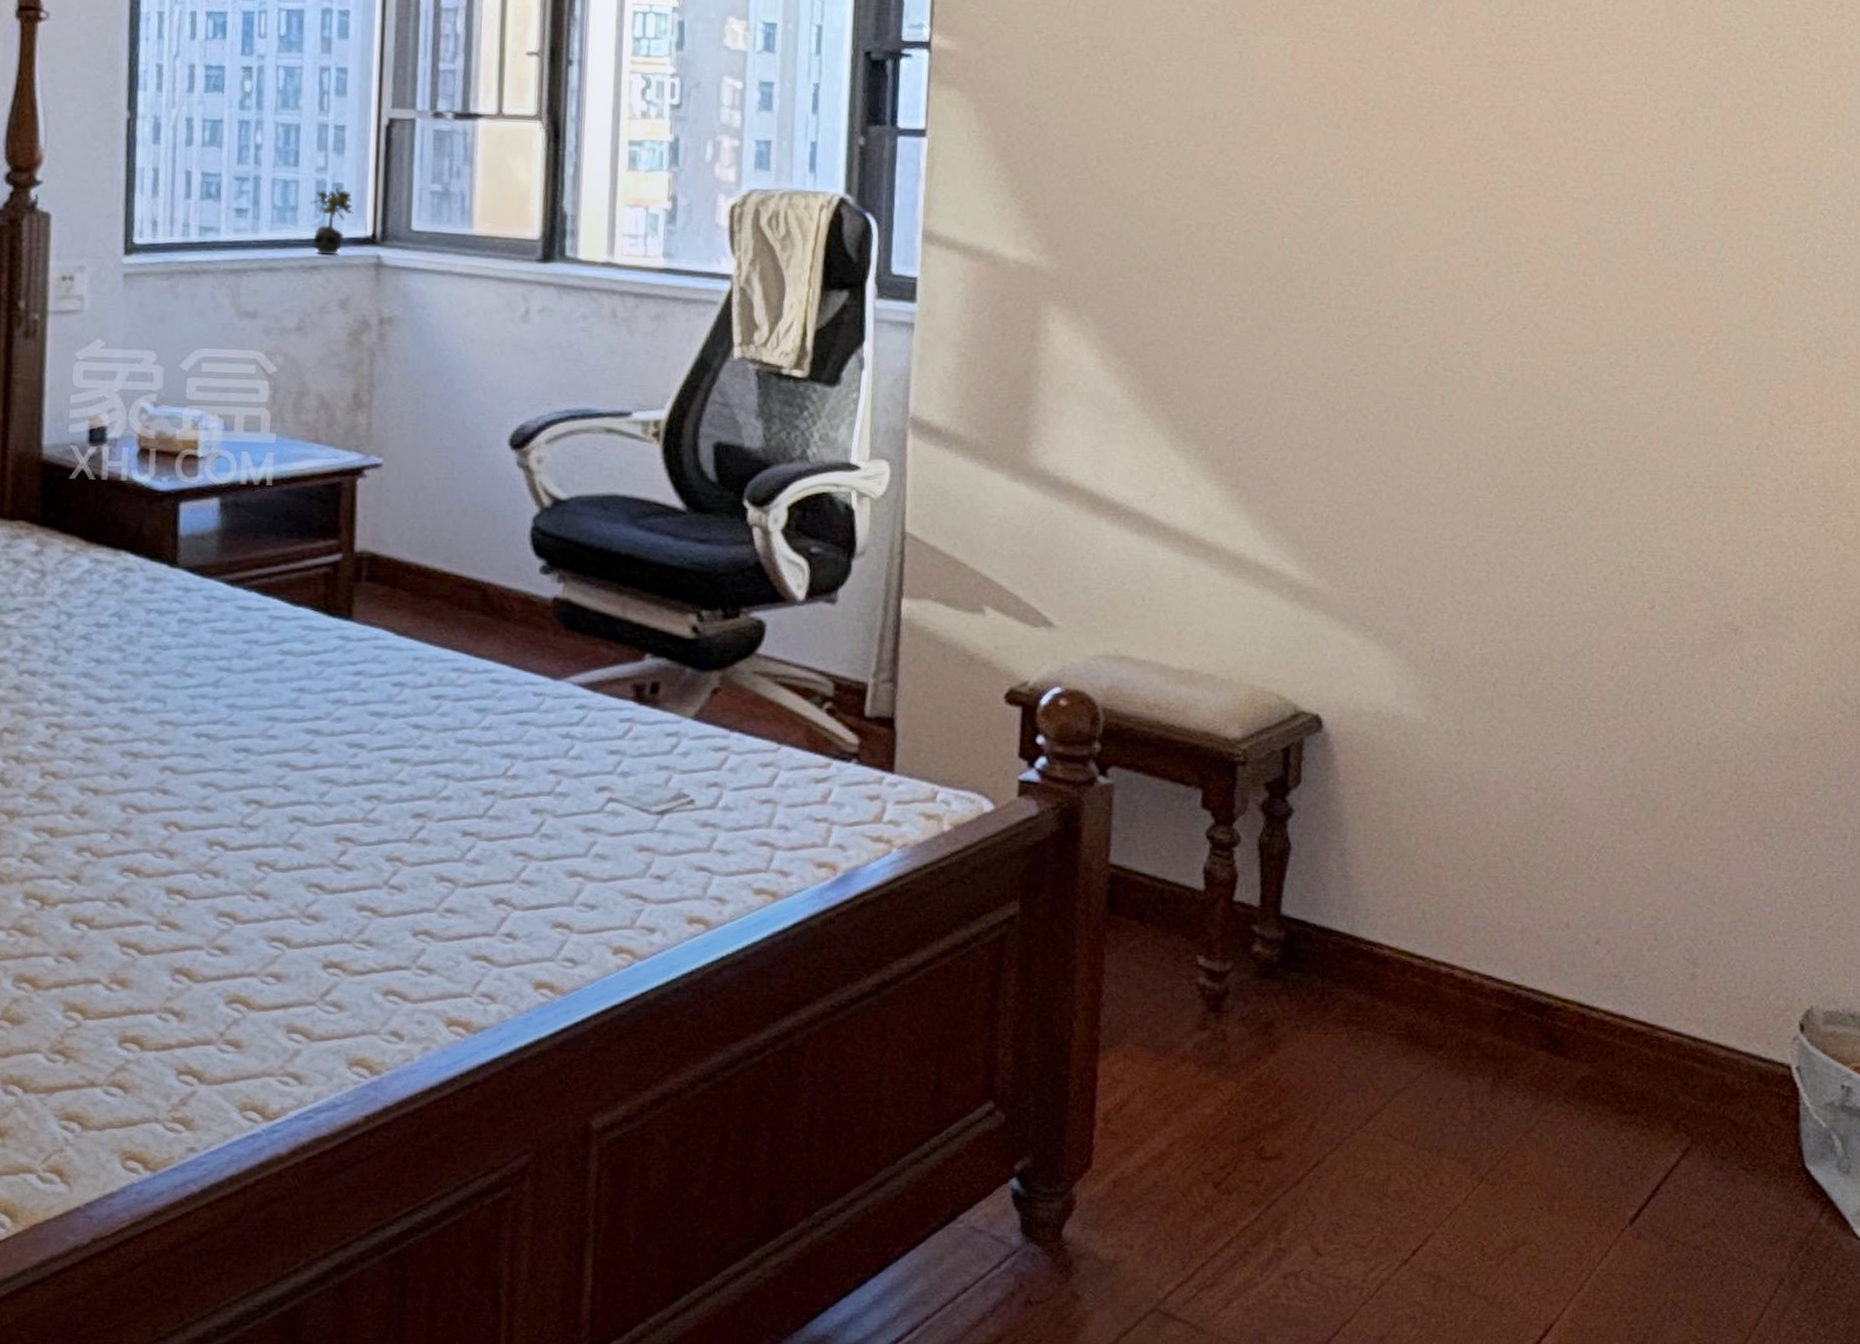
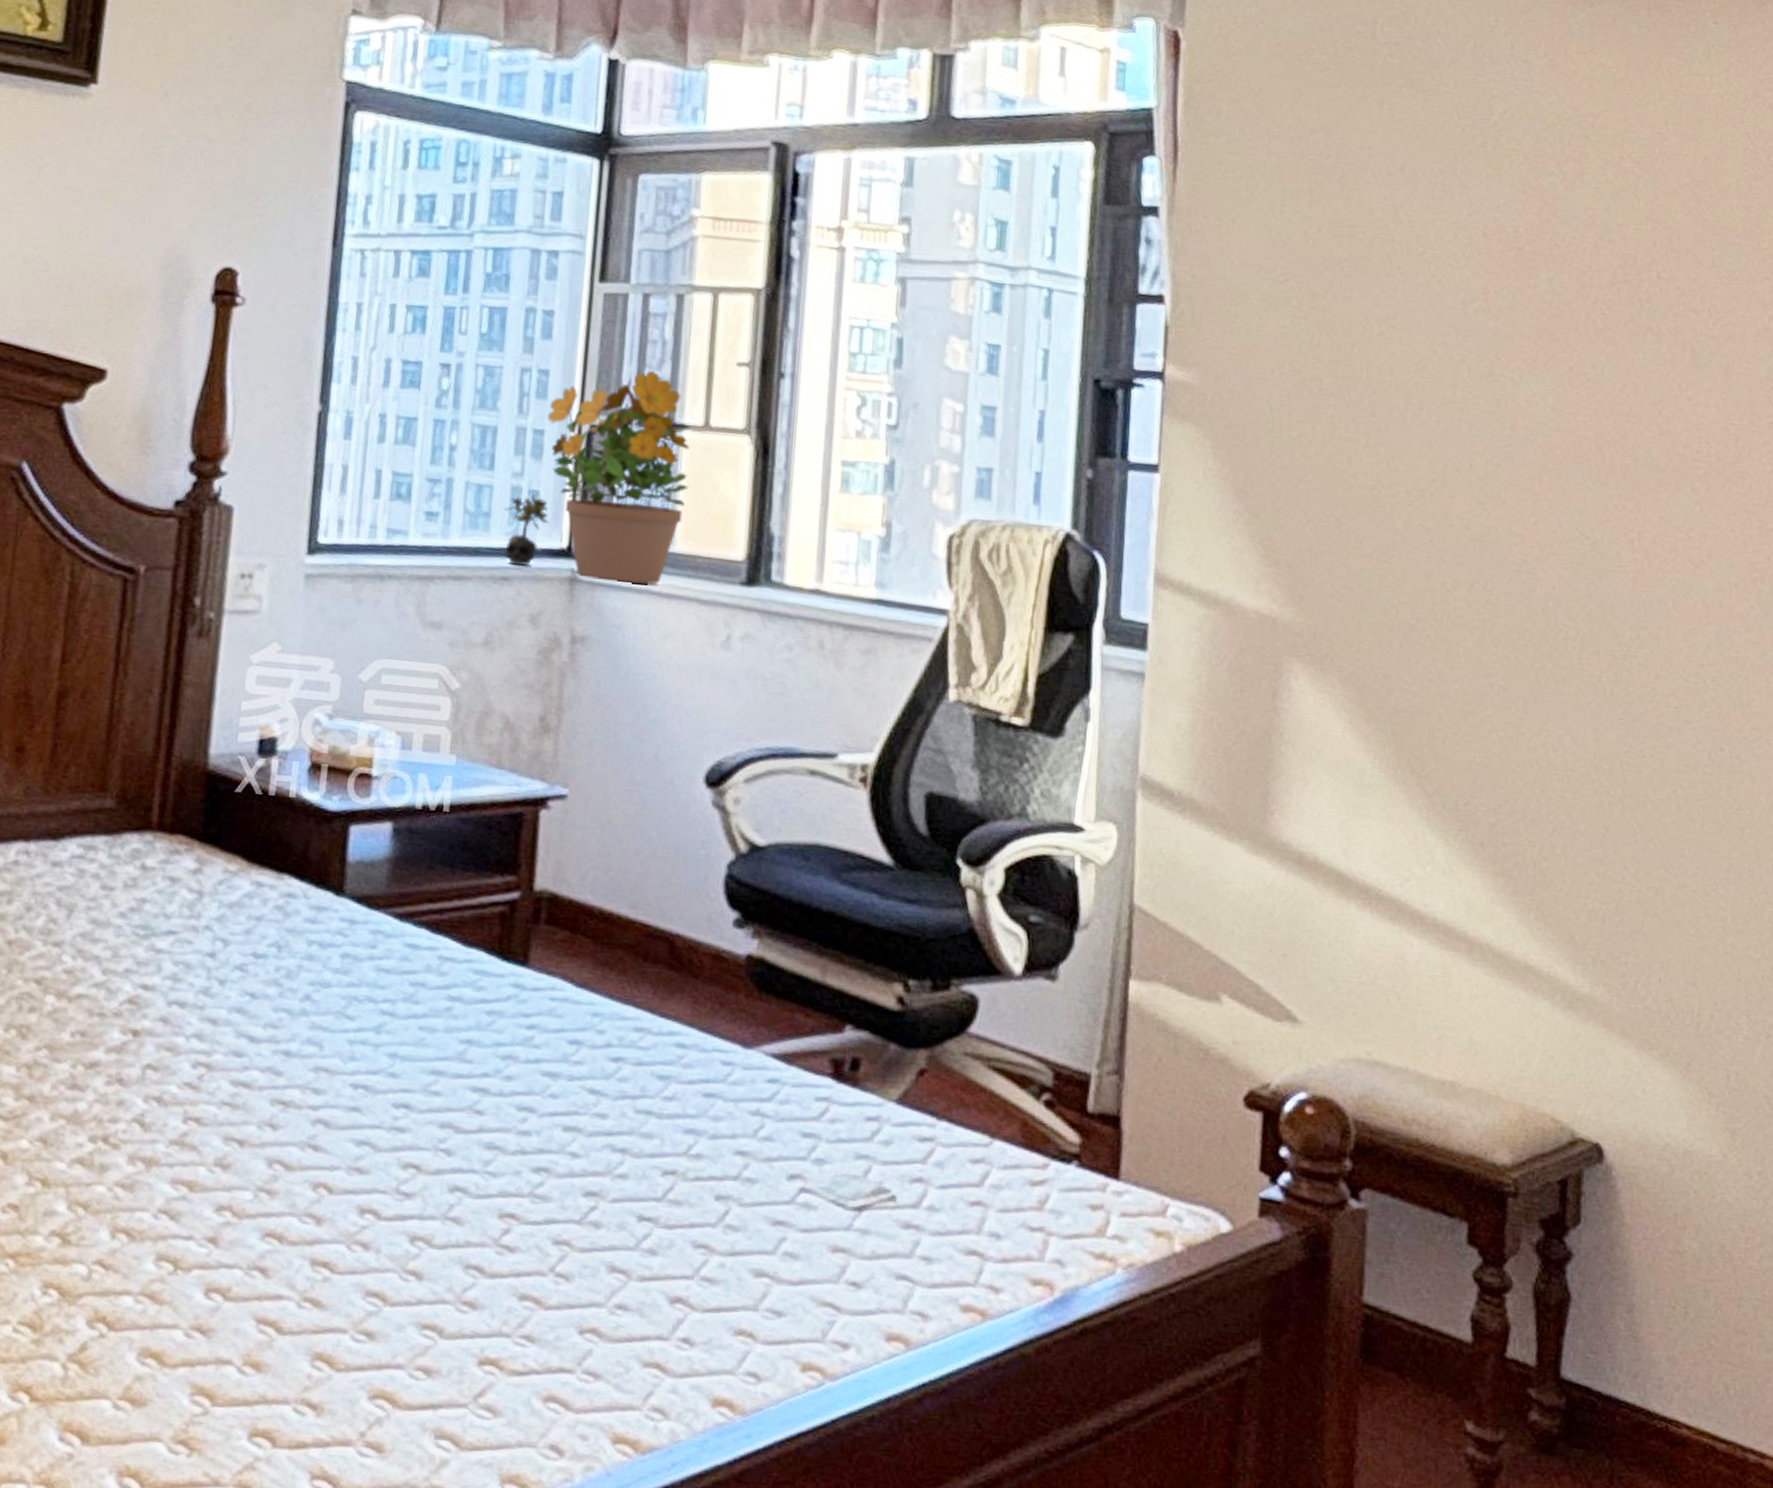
flowerpot: none [348,63,485,267] -> present [547,370,690,585]

